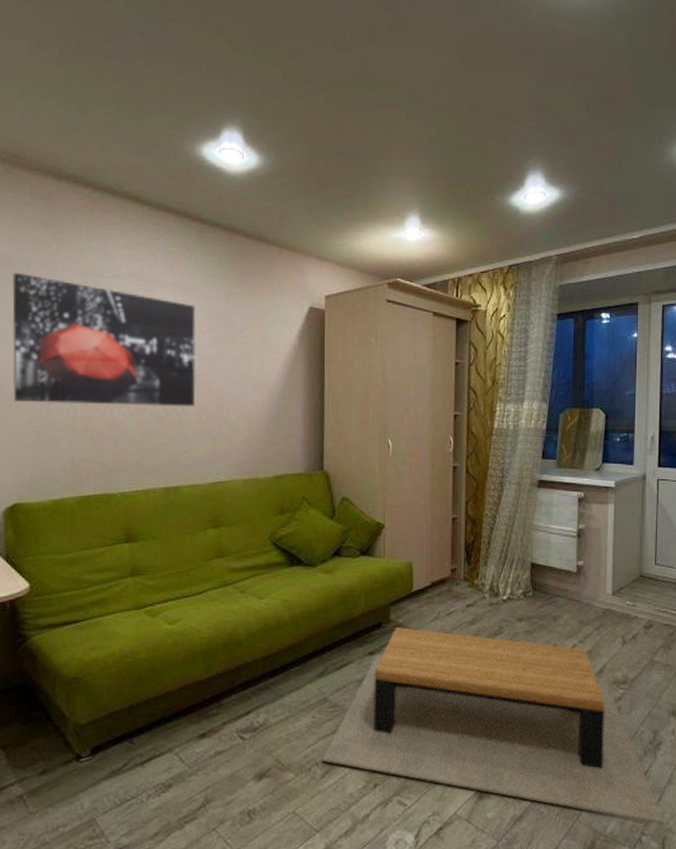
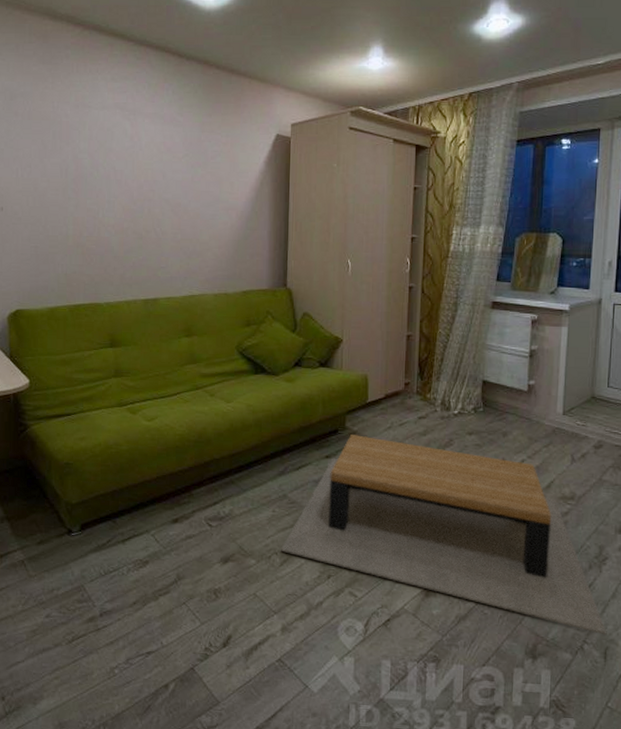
wall art: present [12,272,196,407] -> none [14,104,173,227]

